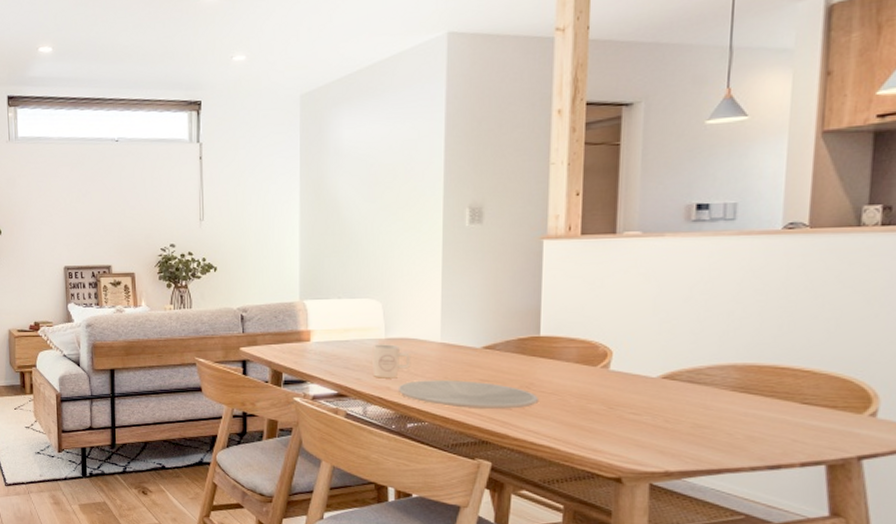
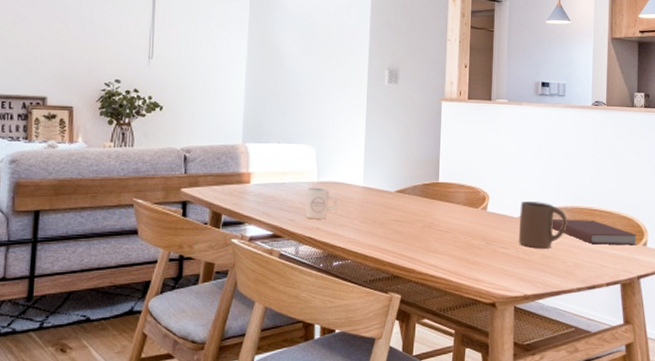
plate: present [397,380,538,409] -> none [326,221,437,246]
cup: none [656,358,736,416] -> present [518,202,567,249]
book: none [710,379,859,416] -> present [552,219,637,246]

